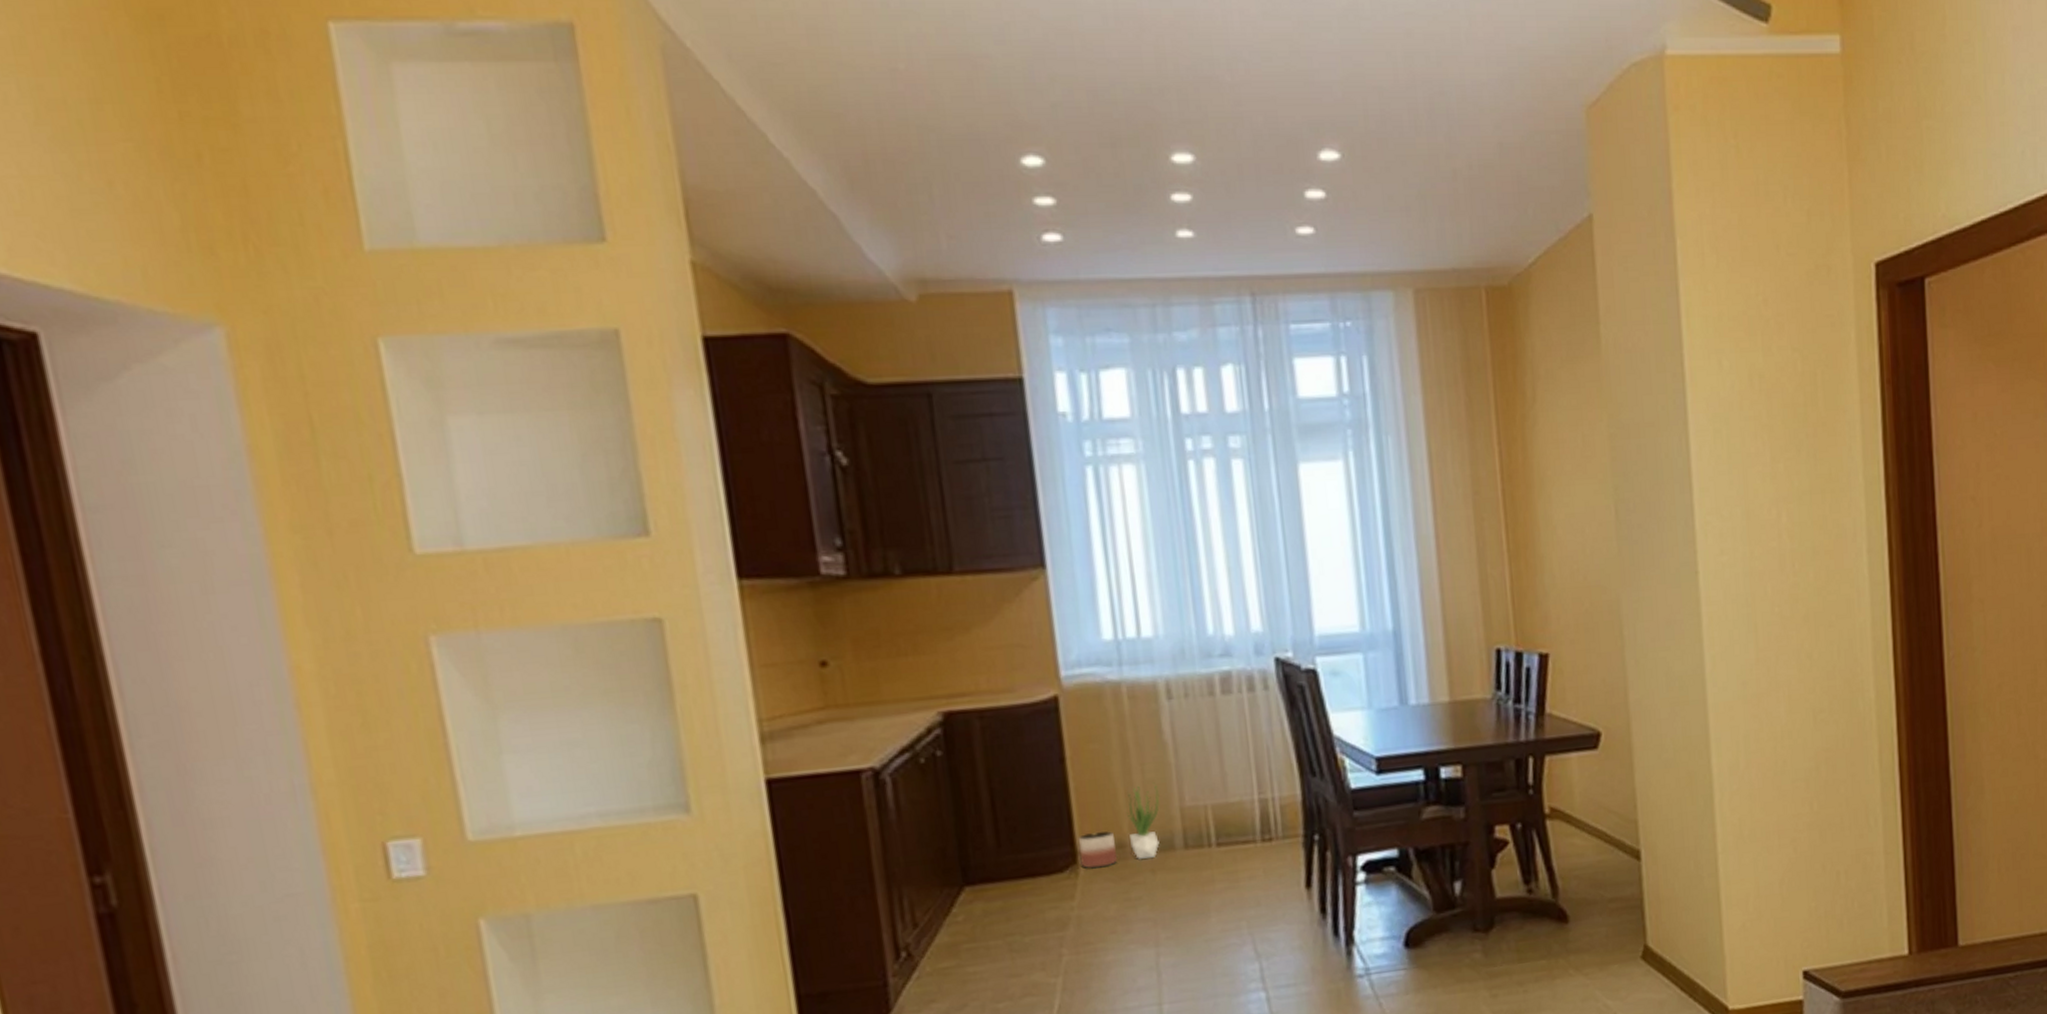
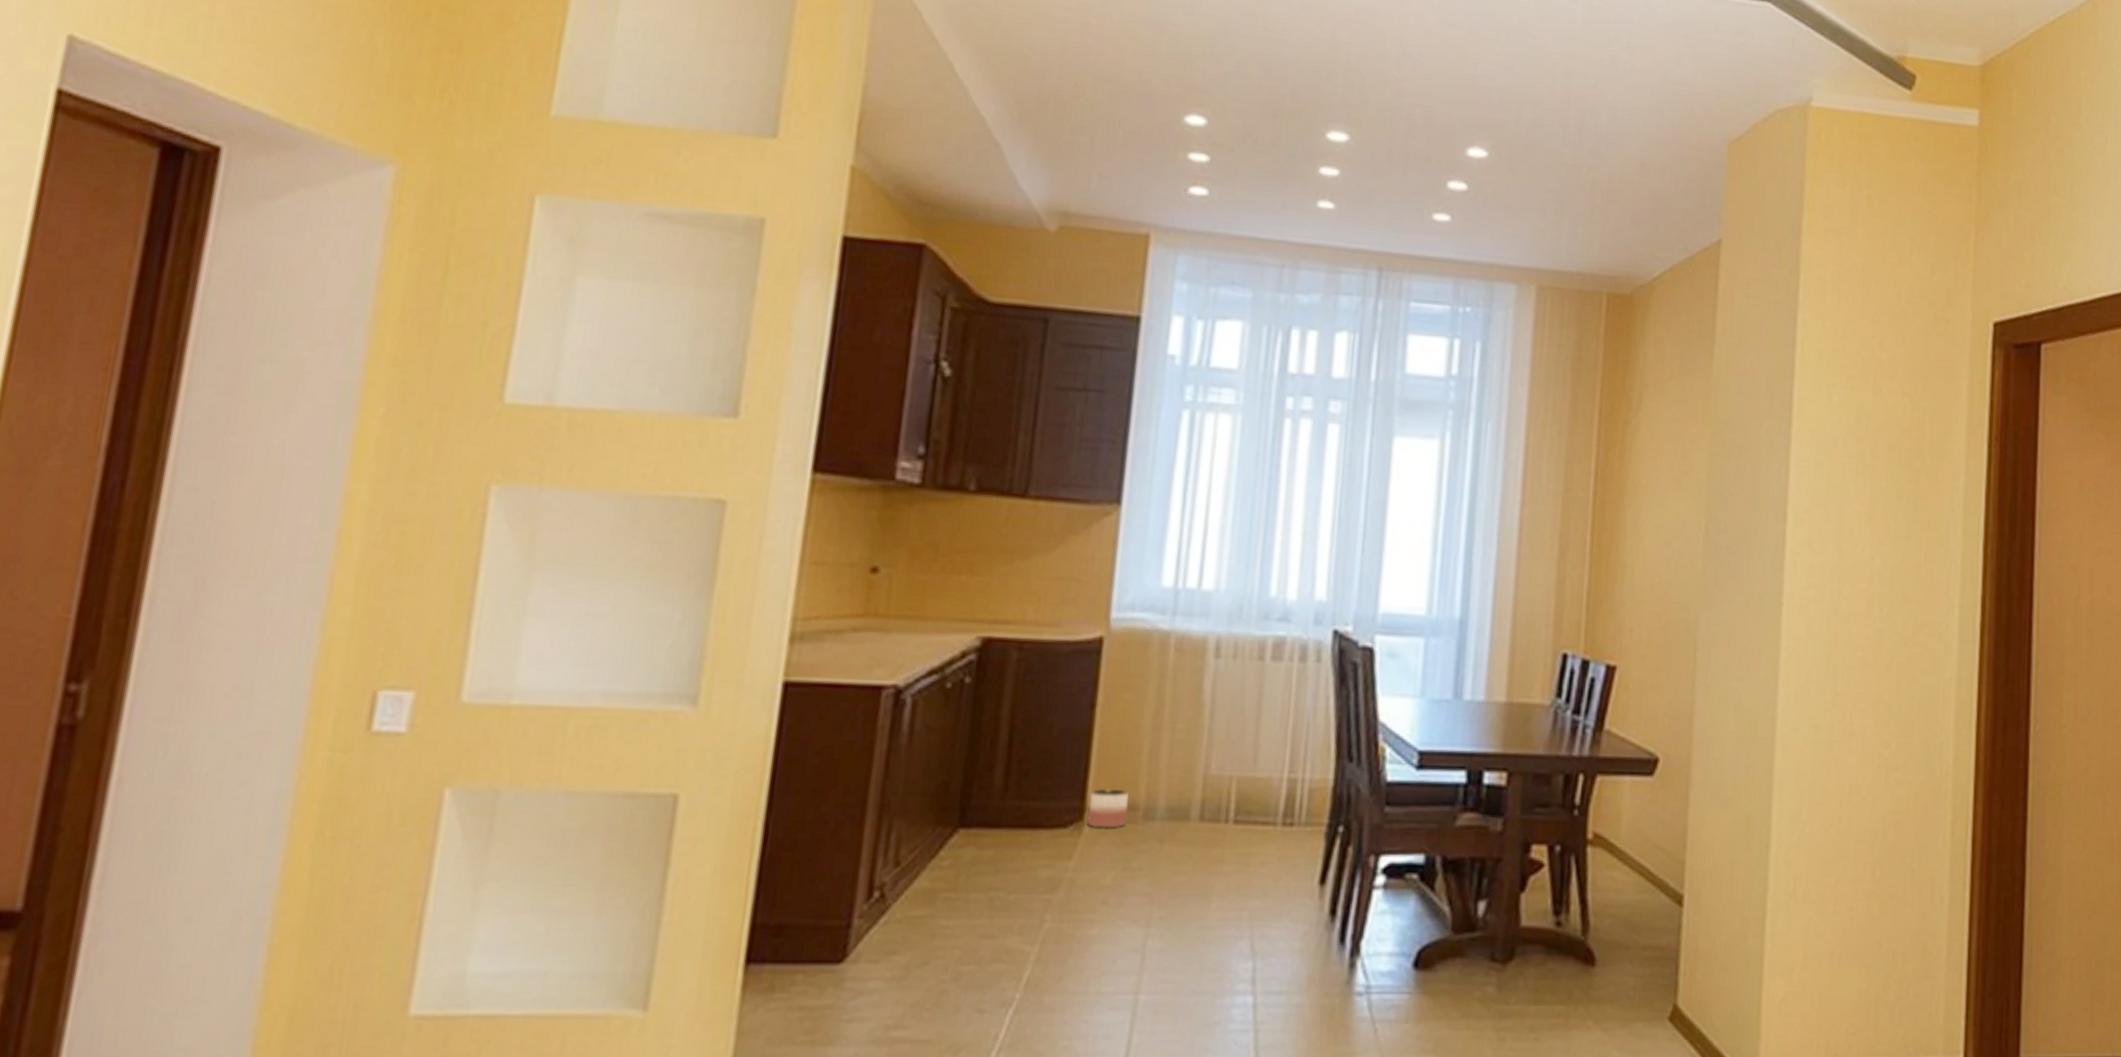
potted plant: present [1127,782,1160,859] -> none [1143,744,1186,826]

